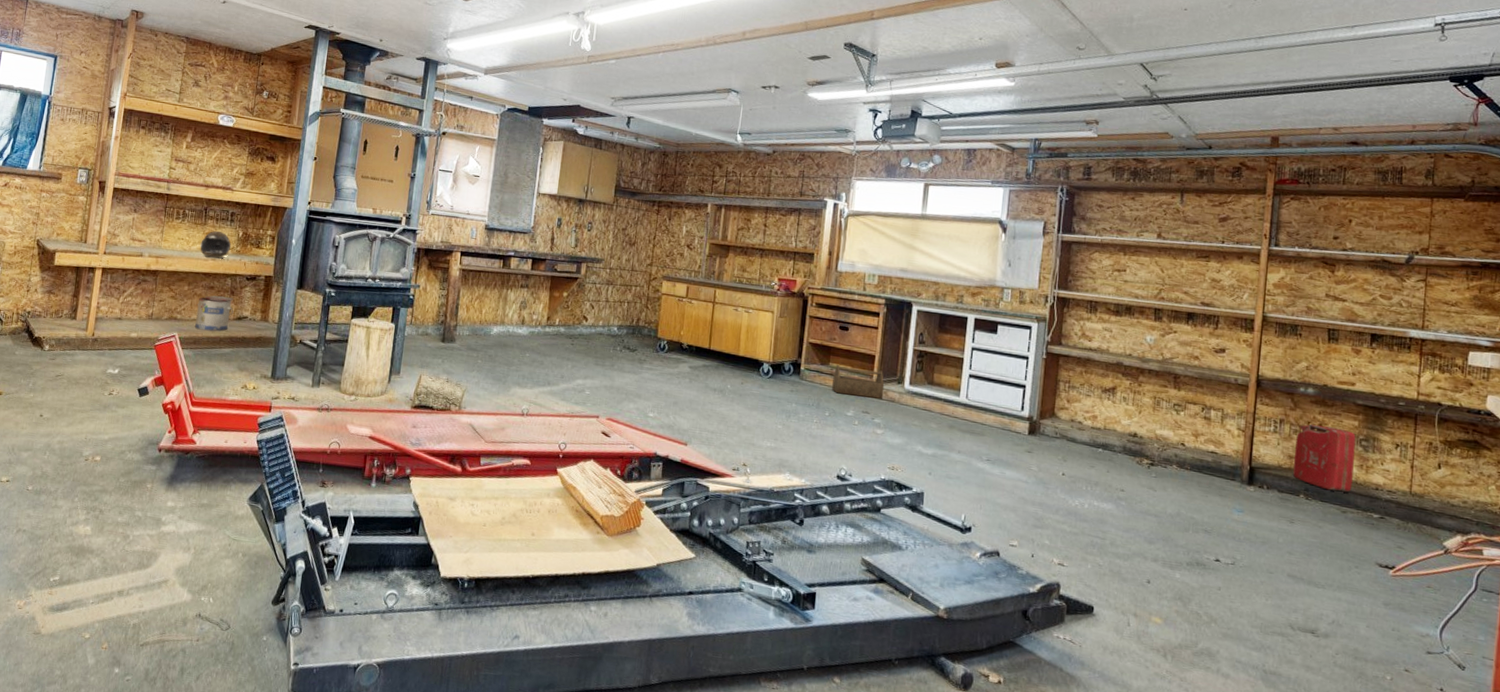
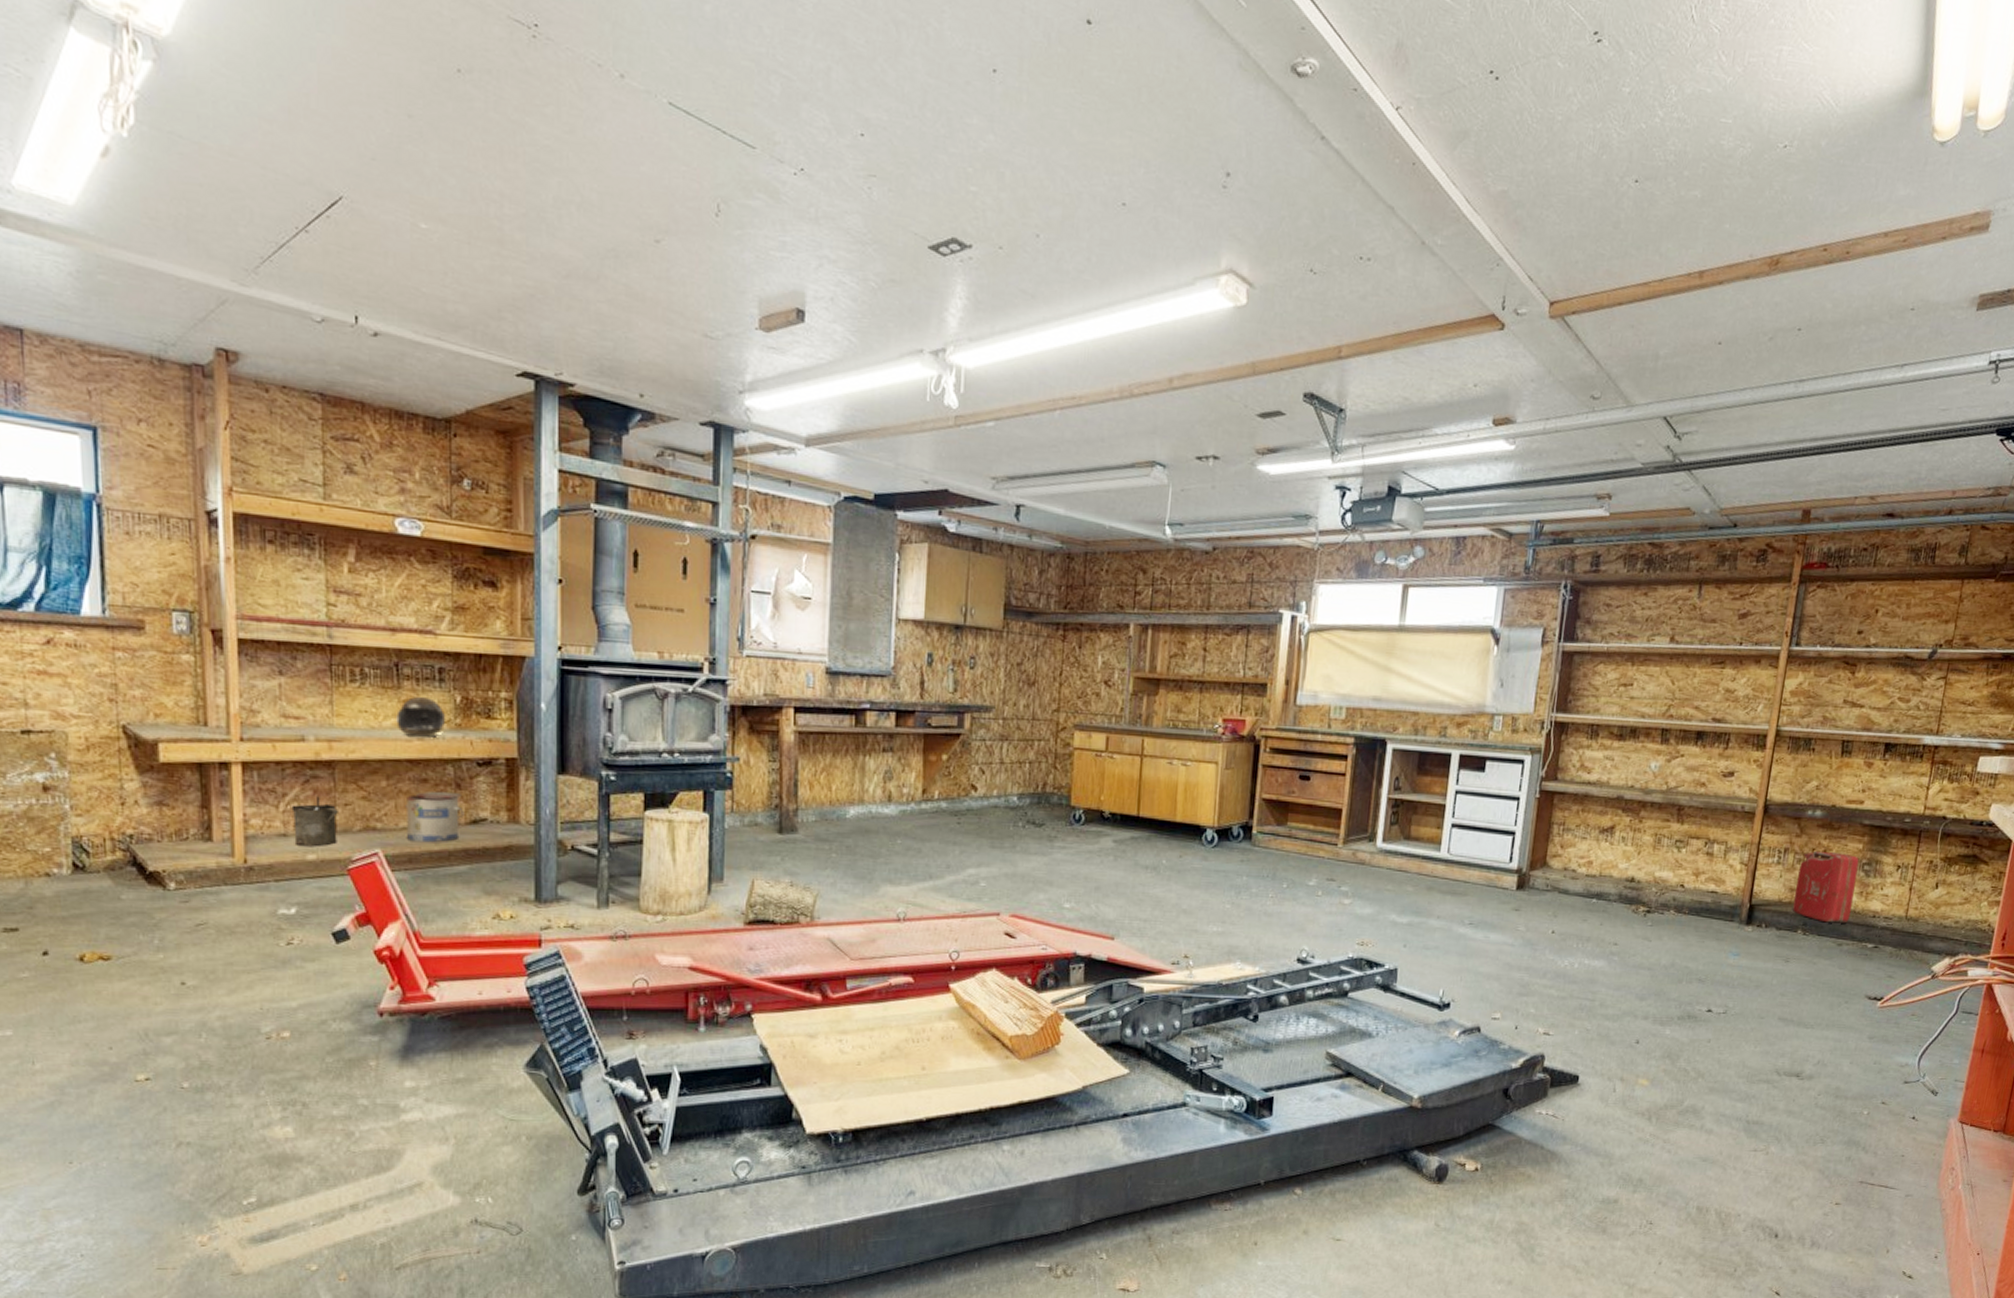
bucket: none [125,294,155,328] -> present [291,796,338,847]
tool box: present [832,365,884,399] -> none [1290,824,1353,862]

